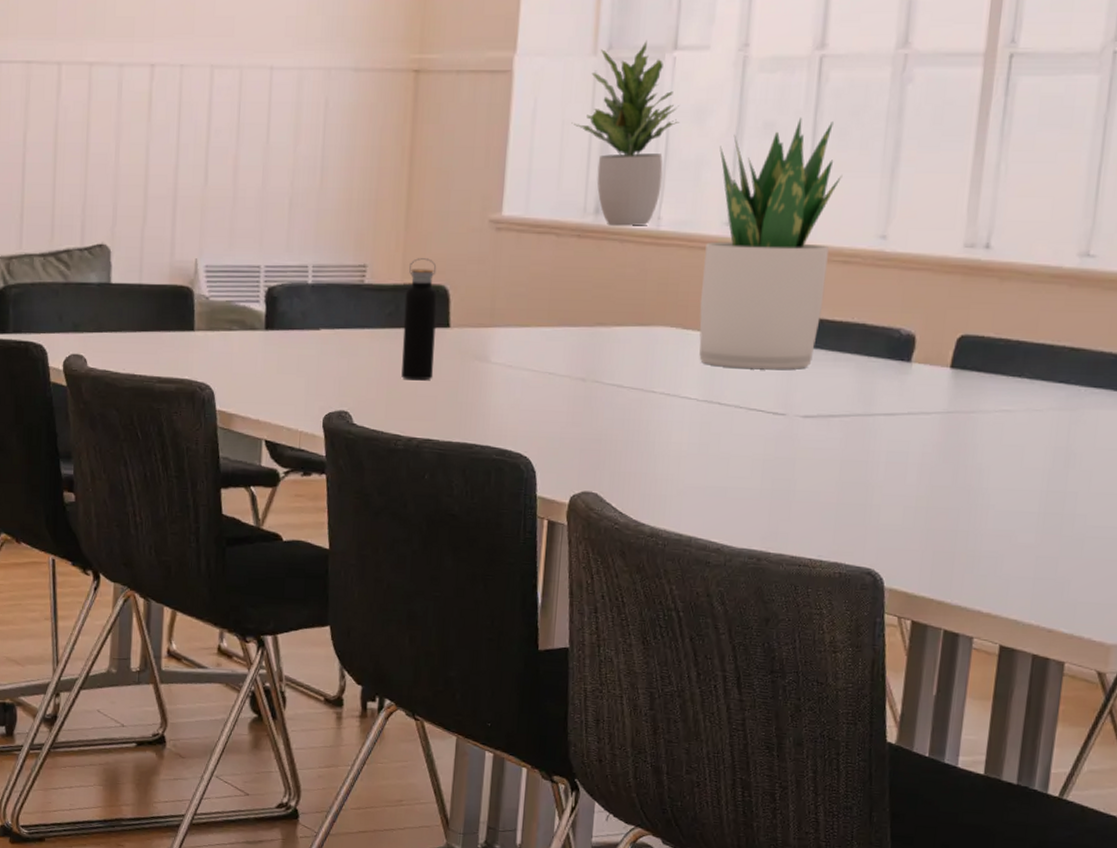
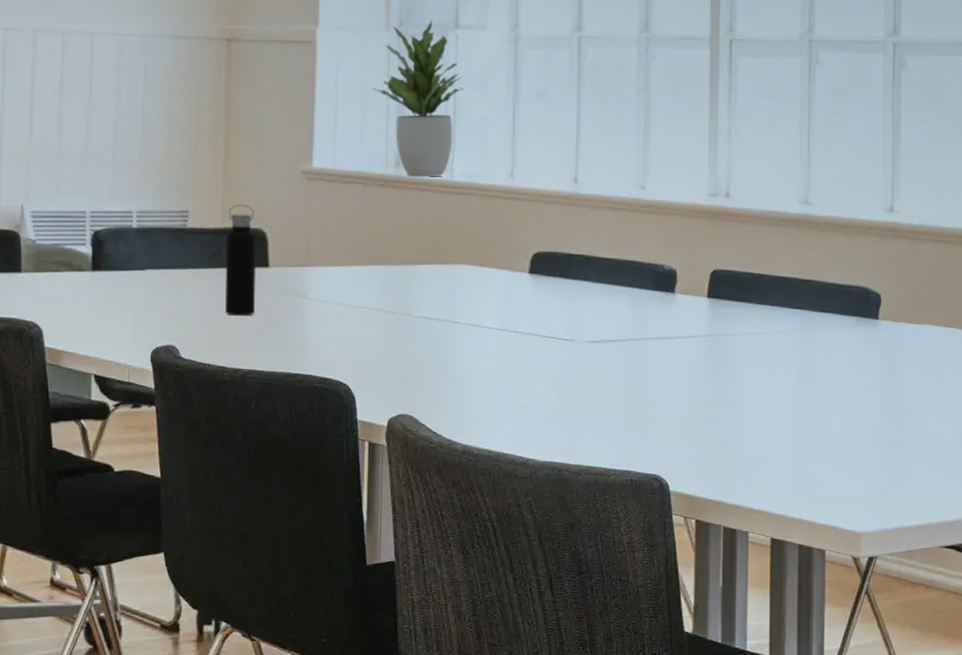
planter: present [699,117,843,370] -> none [492,87,605,302]

